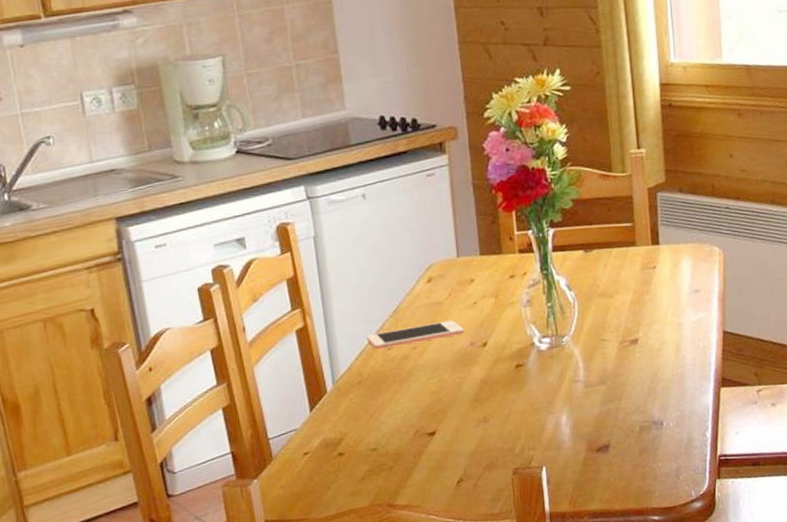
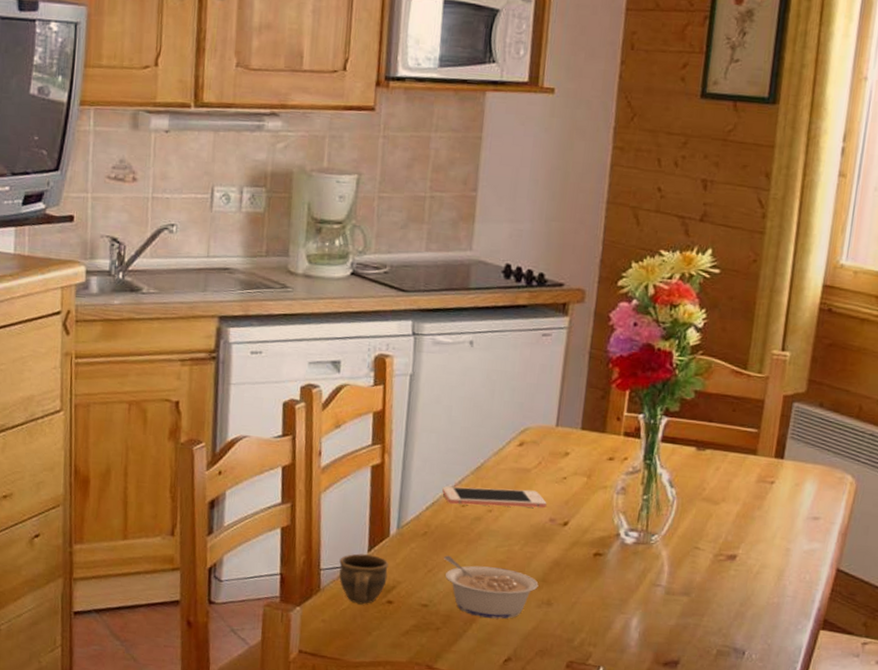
cup: none [285,413,334,463] -> present [339,553,389,605]
legume: none [382,397,473,448] -> present [444,555,539,619]

